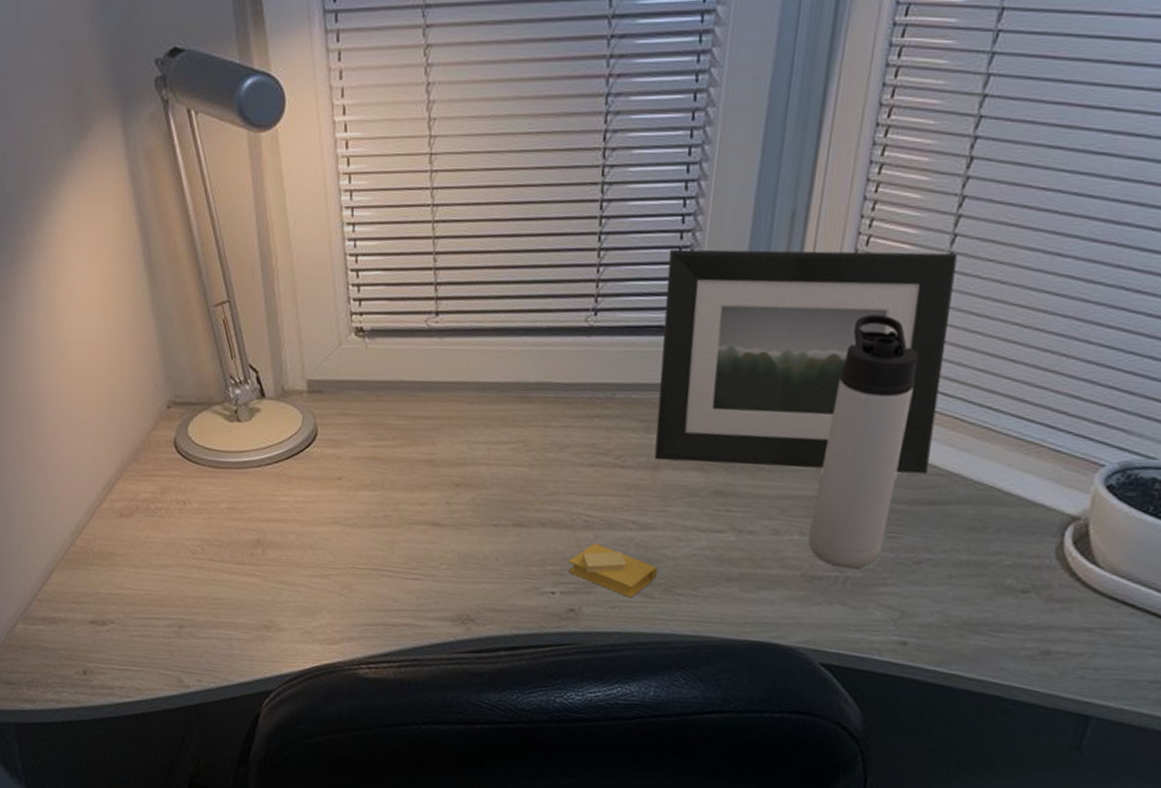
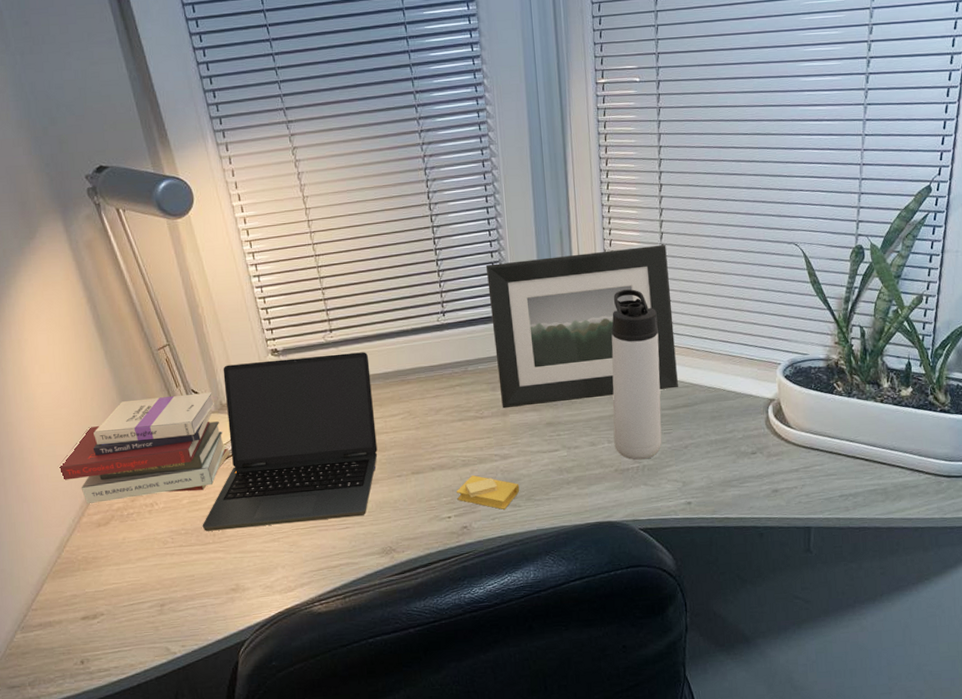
books: none [84,366,285,495] -> present [59,392,230,505]
laptop: none [239,339,482,568] -> present [202,352,378,532]

